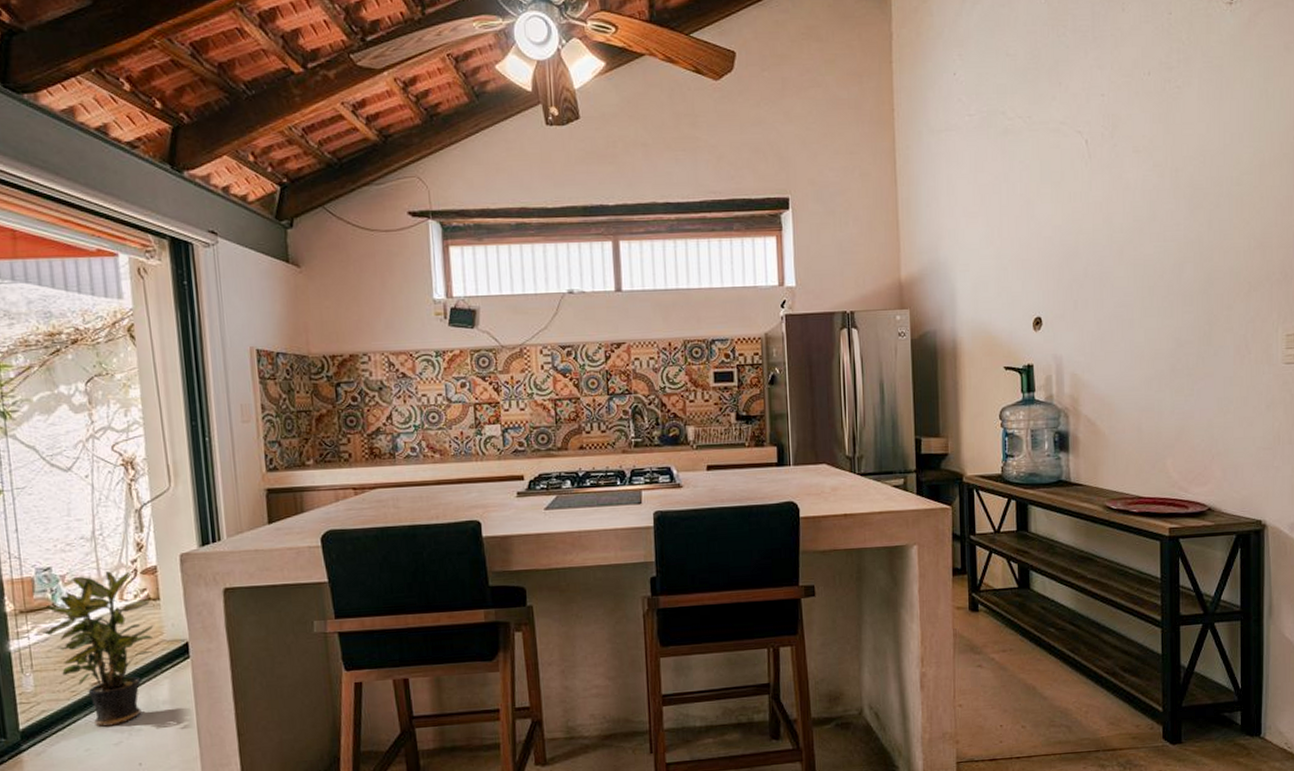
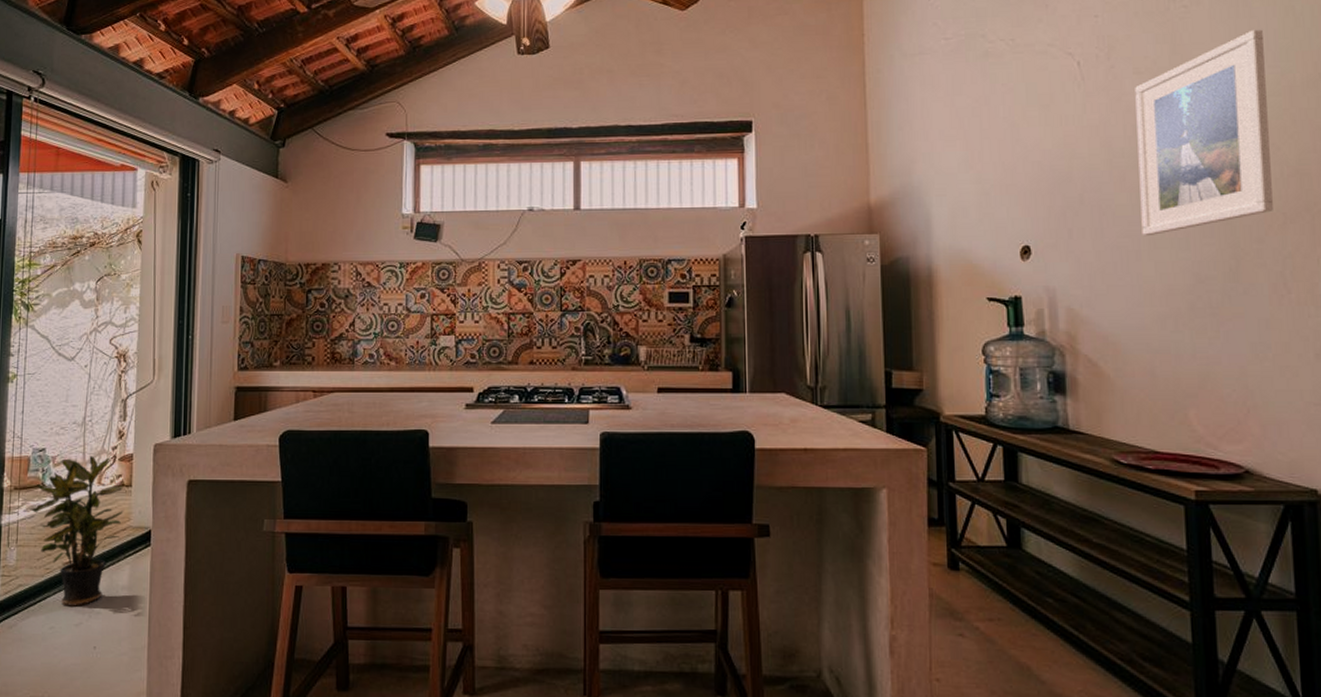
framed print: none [1134,111,1241,306] -> present [1135,29,1273,237]

